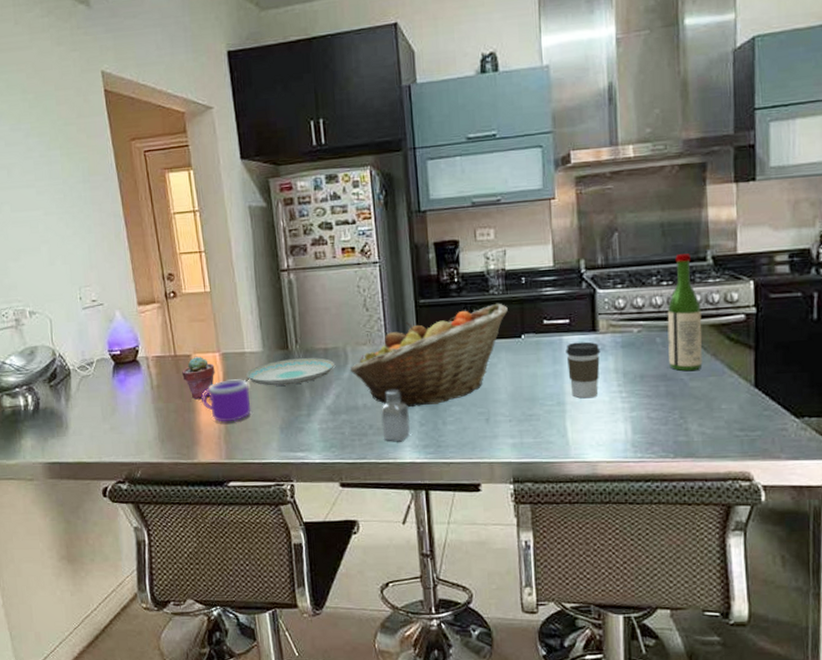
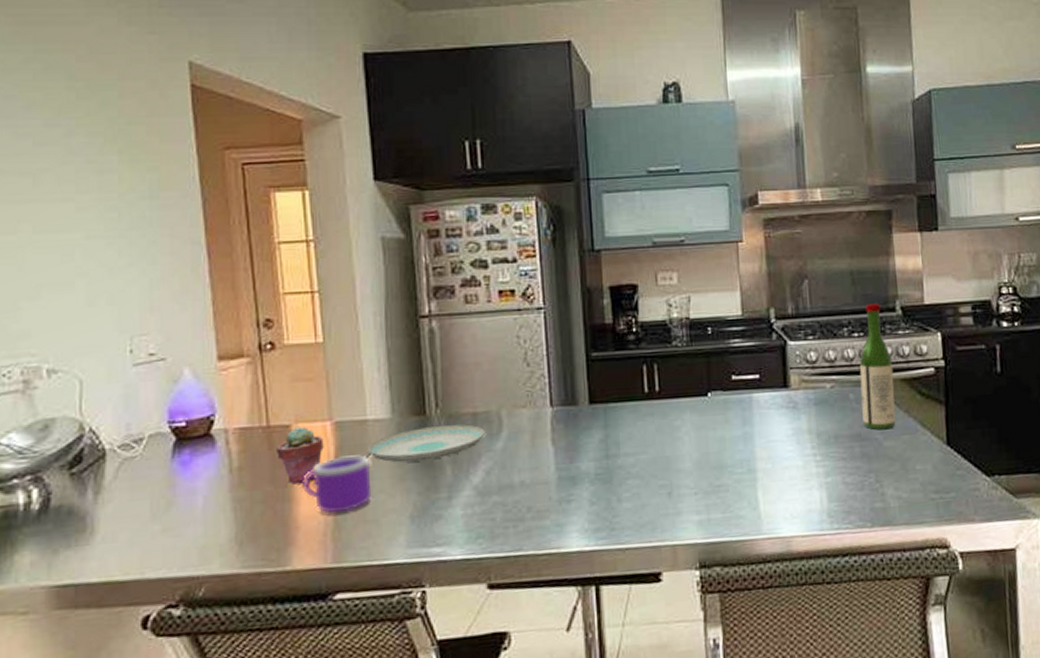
fruit basket: present [349,303,508,408] -> none [504,356,693,484]
saltshaker: present [381,389,410,442] -> none [542,460,578,527]
coffee cup: present [566,341,601,399] -> none [756,399,793,464]

